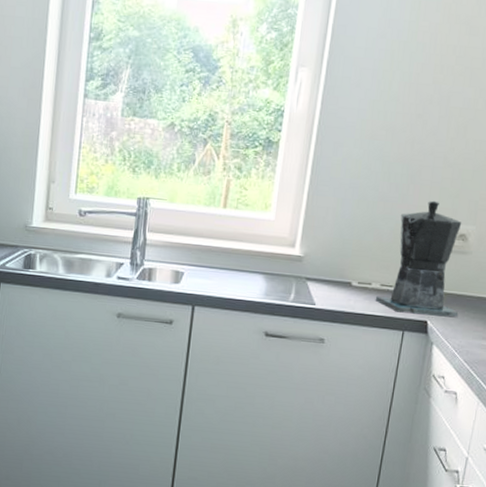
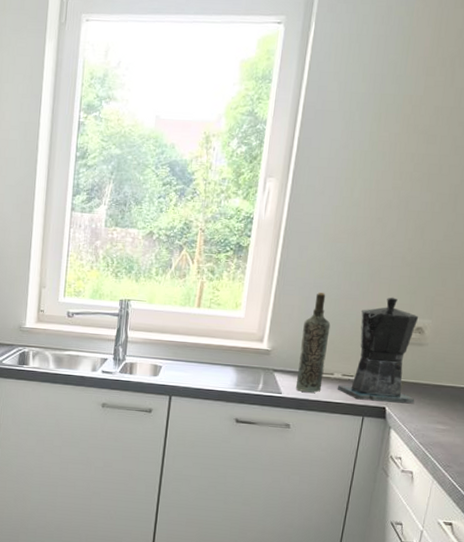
bottle: none [330,193,368,304] -> present [295,292,331,393]

